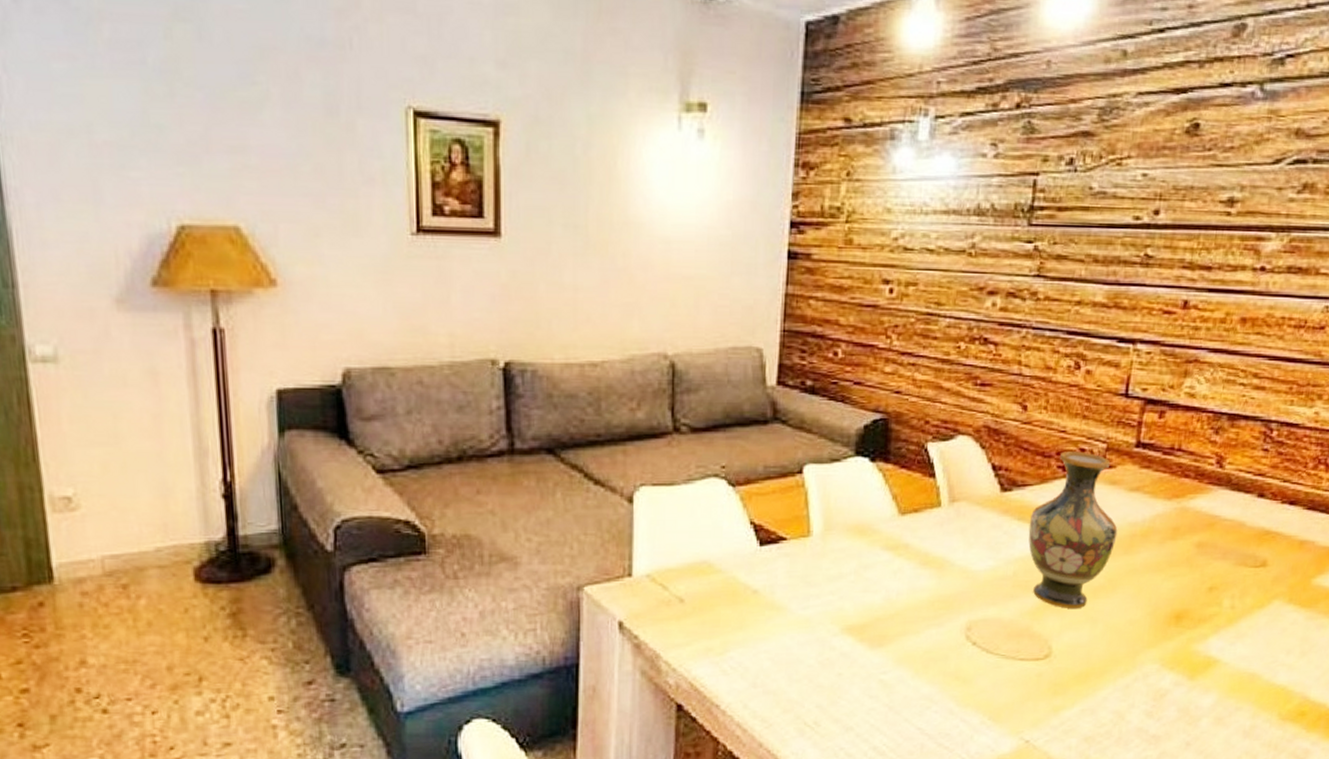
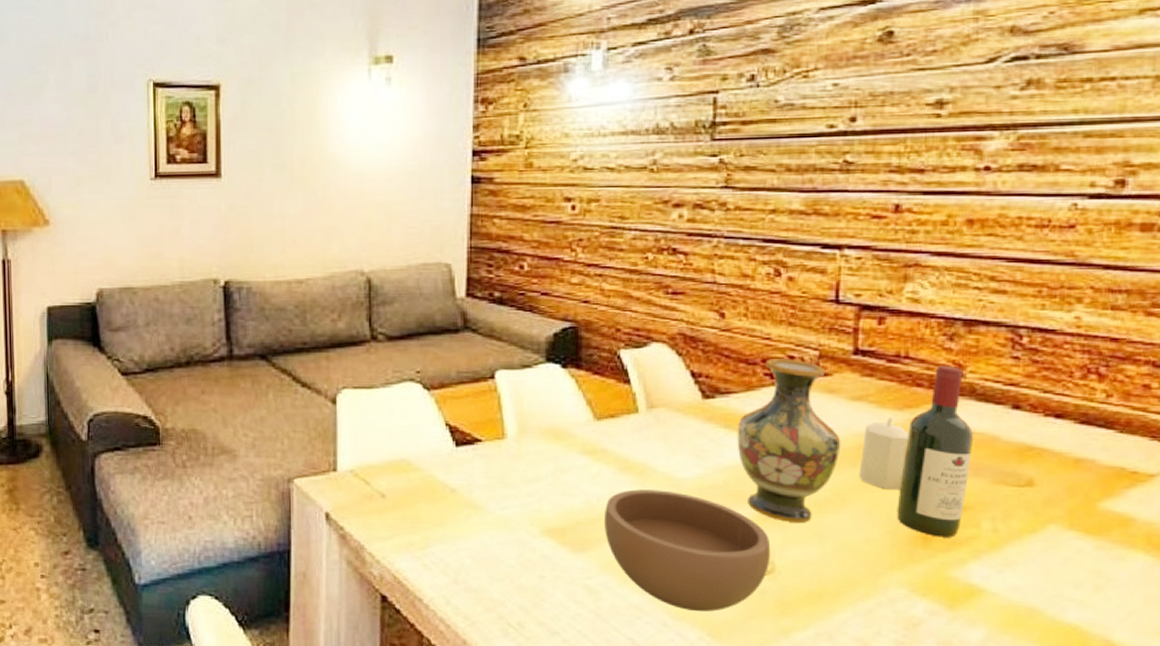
bowl: none [902,583,1050,698] -> present [605,489,771,612]
candle: none [1129,507,1175,575] -> present [859,417,910,490]
wine bottle: none [1156,457,1226,616] -> present [897,365,974,538]

